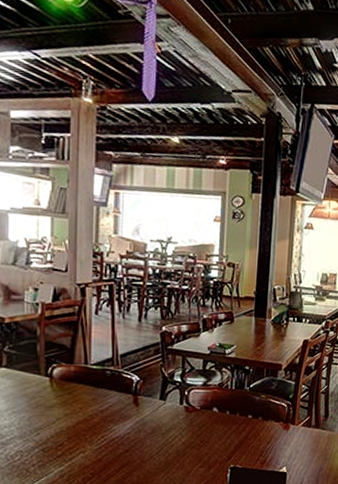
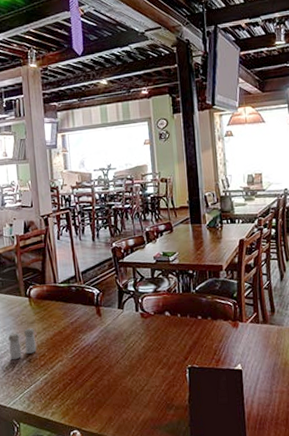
salt and pepper shaker: none [18,413,54,448] -> present [8,328,37,360]

